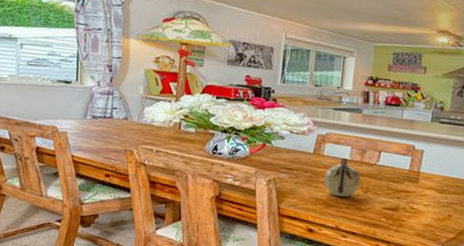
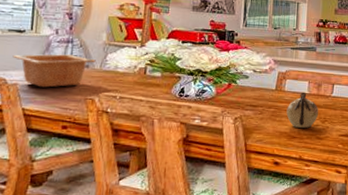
serving bowl: none [62,104,134,138] -> present [12,54,96,88]

